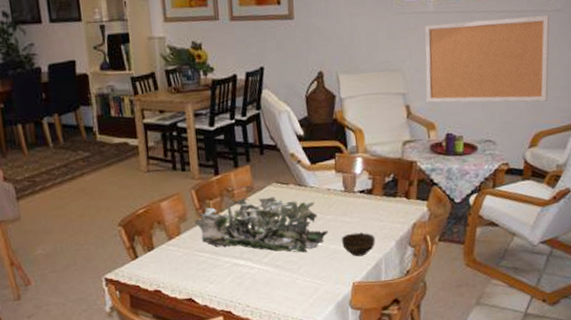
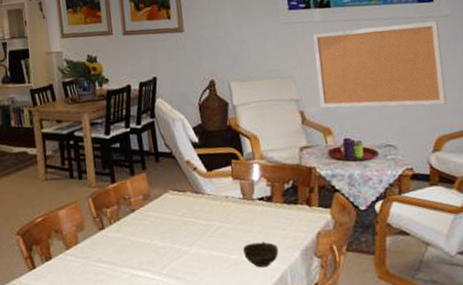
plant: present [195,197,328,253] -> none [92,204,229,264]

